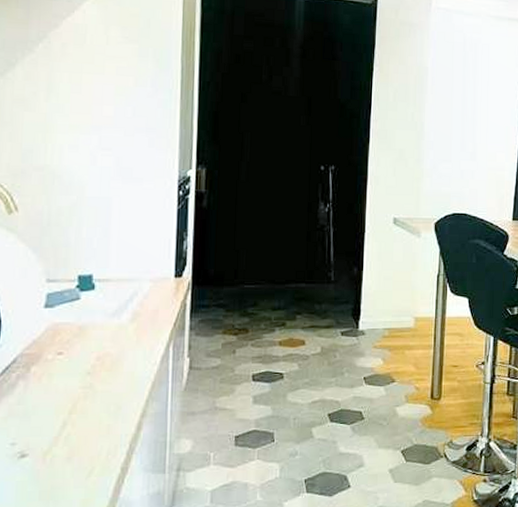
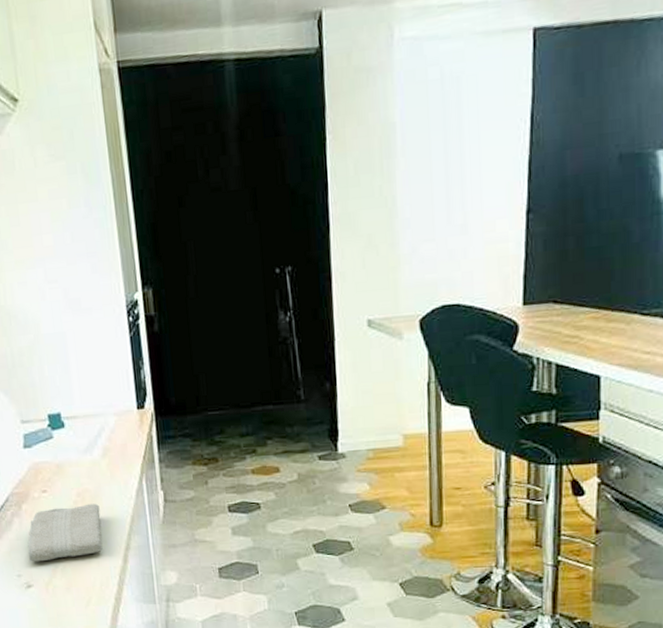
washcloth: none [29,368,120,429] -> present [27,503,103,562]

